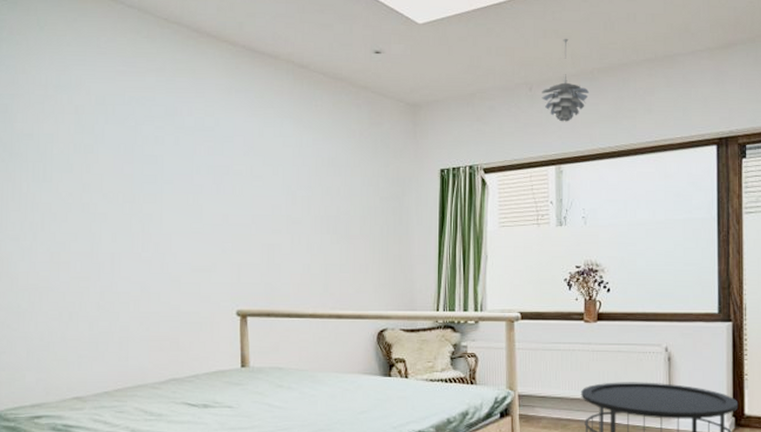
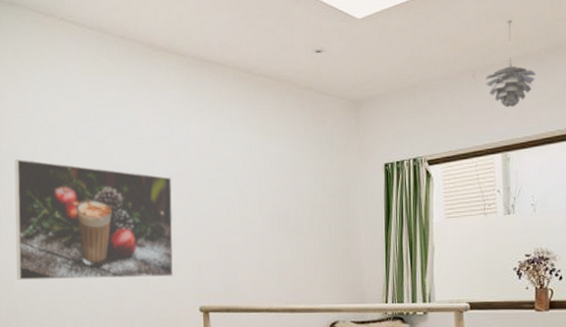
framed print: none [21,141,213,277] -> present [14,159,173,281]

